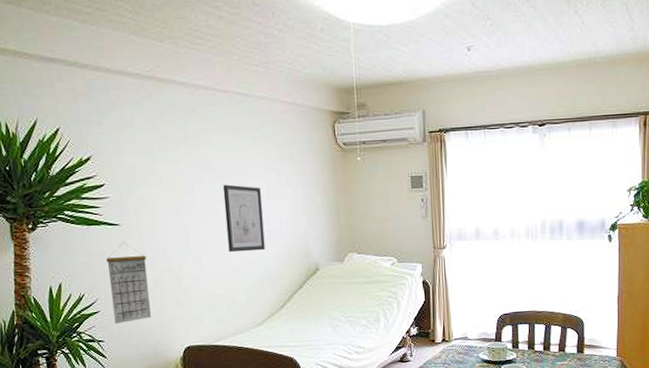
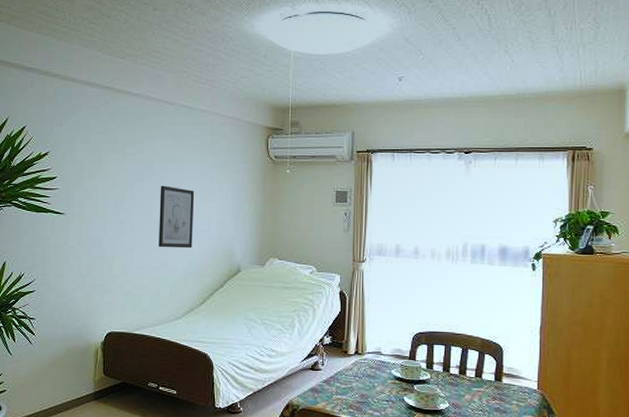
calendar: present [106,242,152,325] -> none [47,229,84,304]

